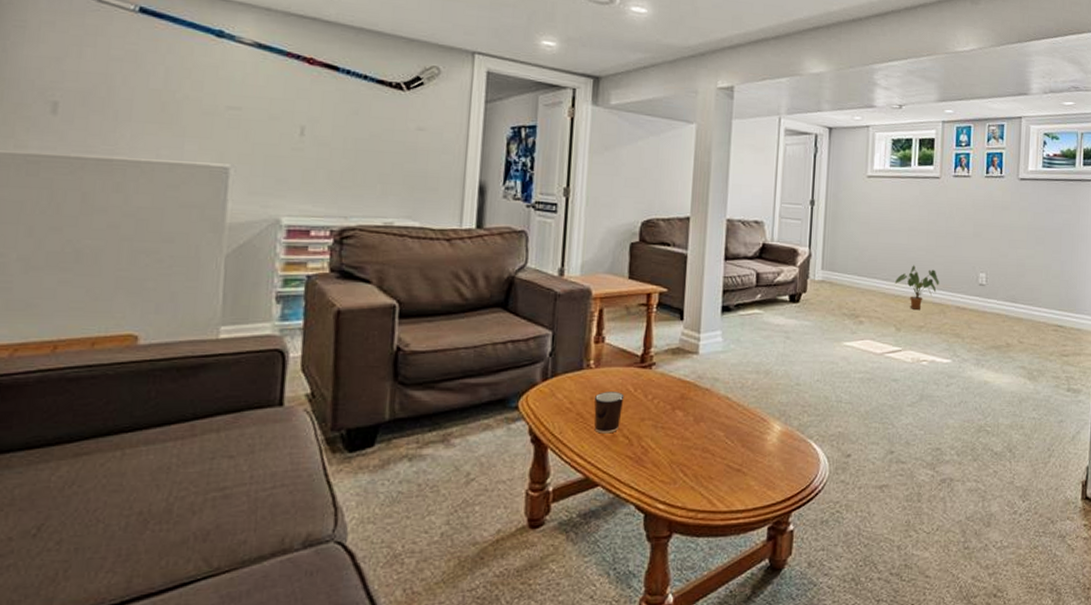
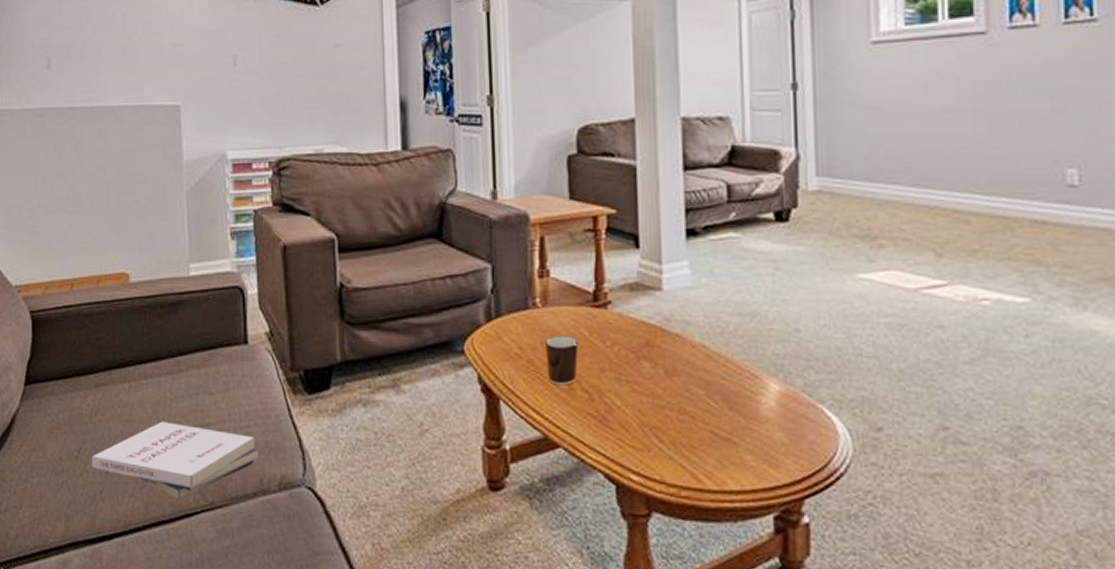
books: none [56,488,283,568] -> present [91,421,259,498]
house plant: present [894,265,939,310] -> none [927,162,1000,226]

